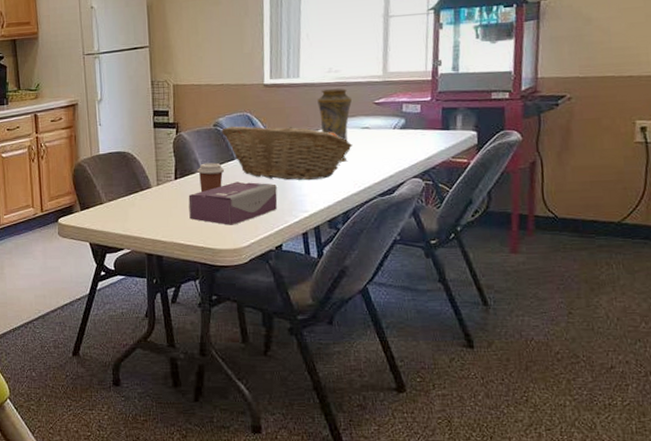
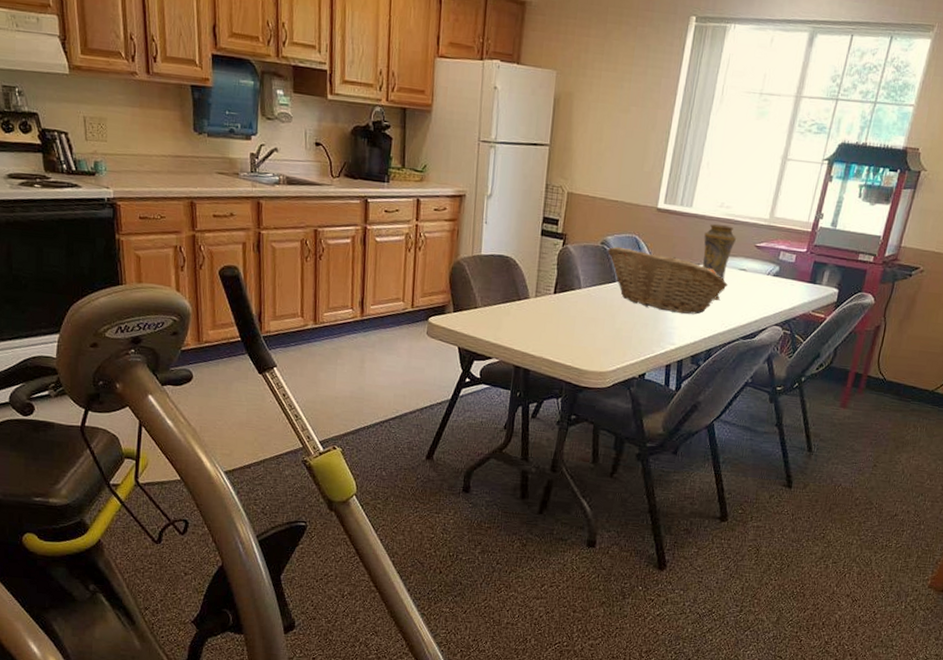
tissue box: present [188,181,278,225] -> none [562,304,651,348]
coffee cup: present [197,162,224,193] -> none [577,281,604,311]

